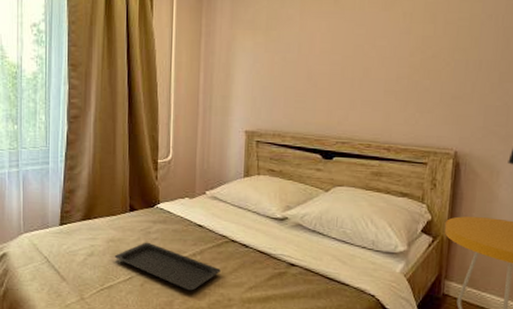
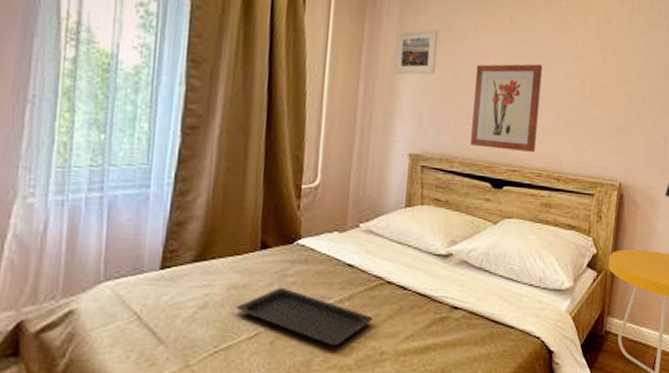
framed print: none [228,19,267,63] -> present [394,29,439,75]
wall art: none [300,42,369,125] -> present [470,64,543,152]

